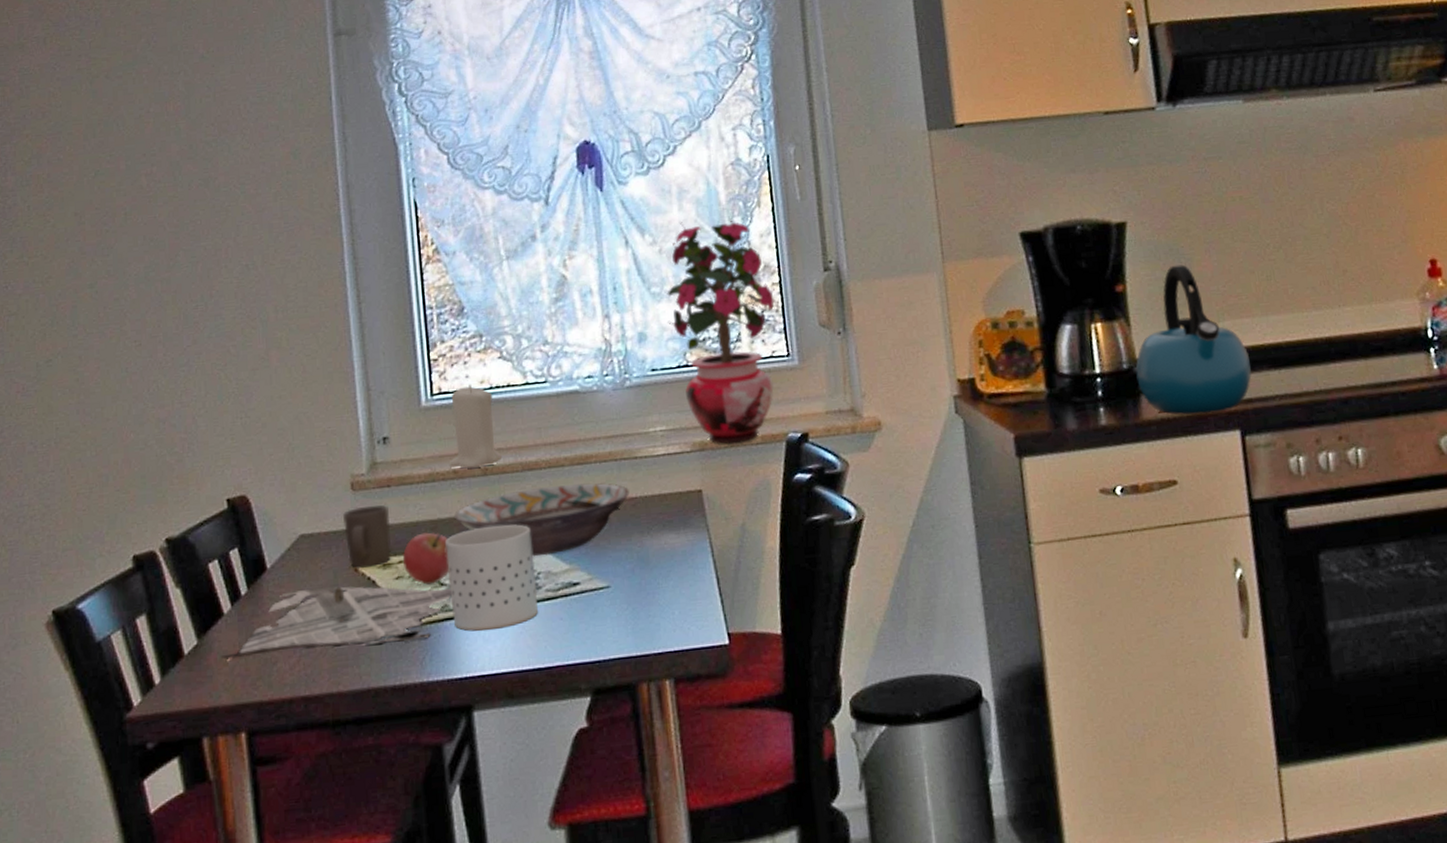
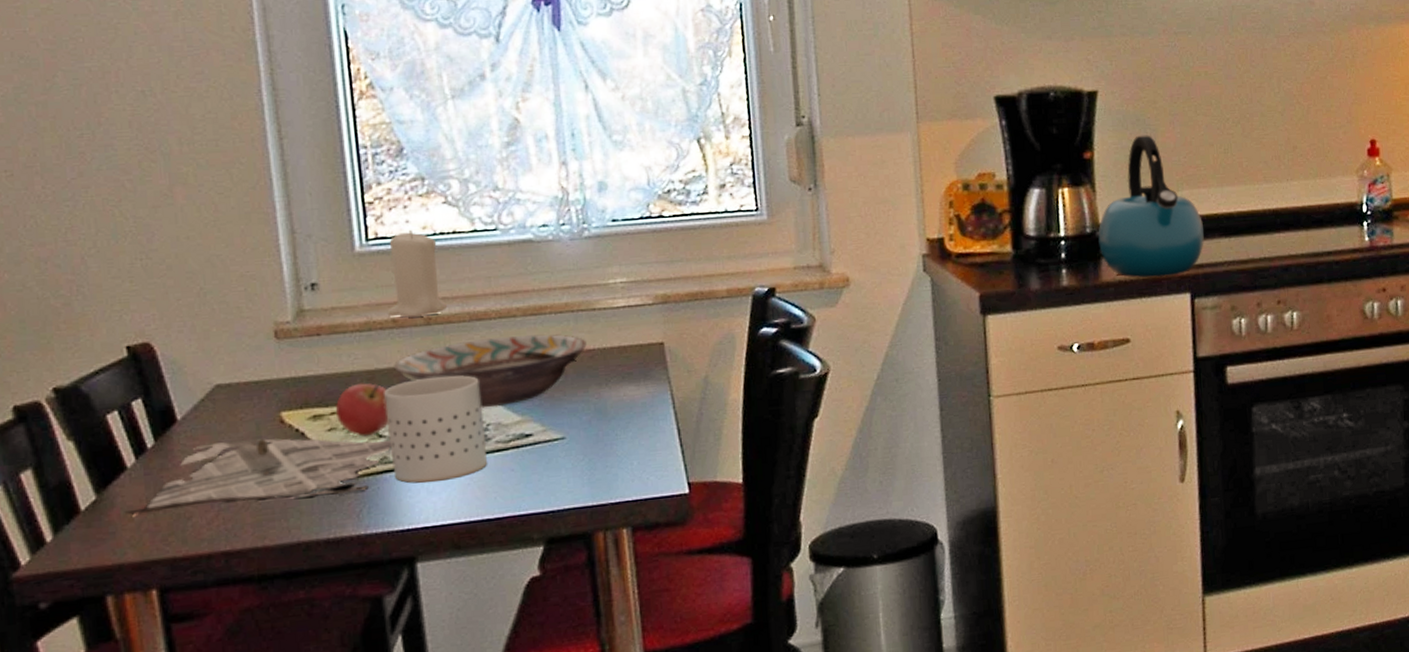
mug: present [343,504,391,568] -> none [266,354,323,420]
potted flower: present [667,217,776,444] -> none [629,66,745,297]

